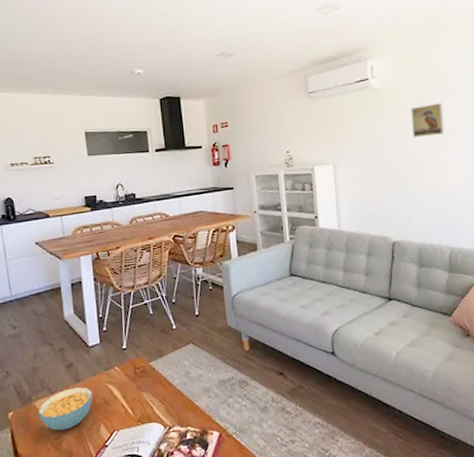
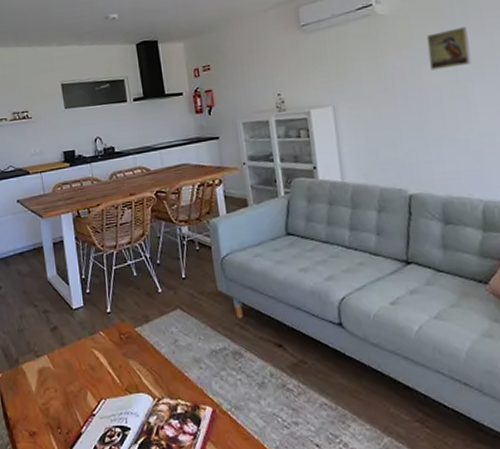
cereal bowl: present [38,387,93,431] -> none [25,351,79,396]

